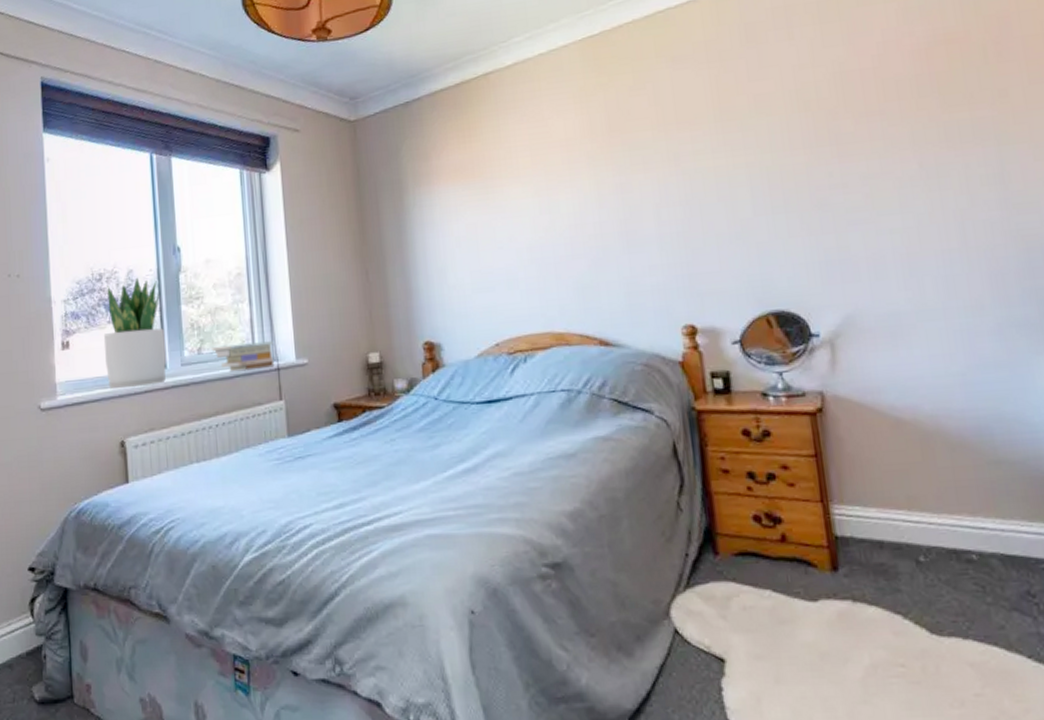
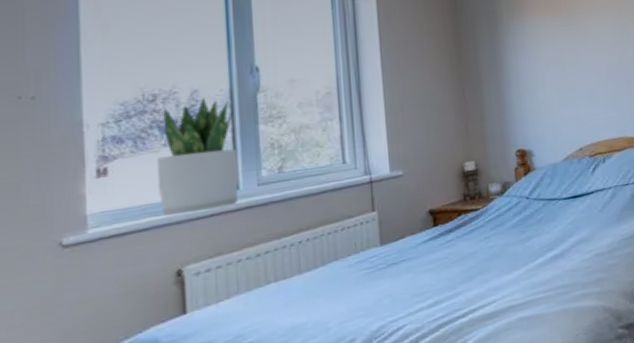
books: present [211,341,275,372] -> none [294,156,367,189]

